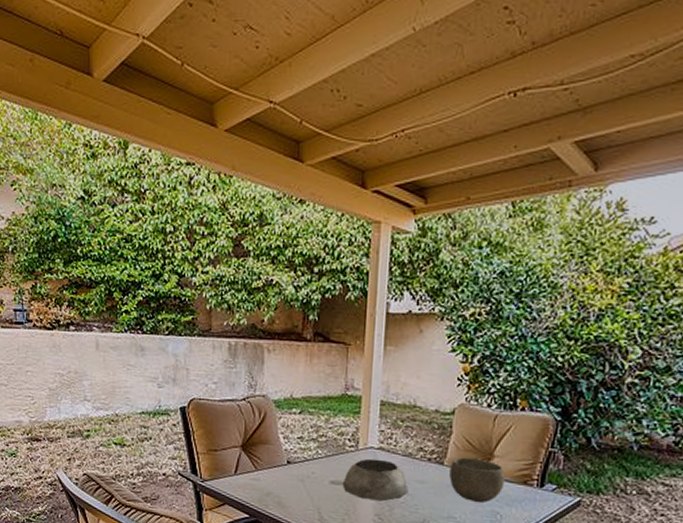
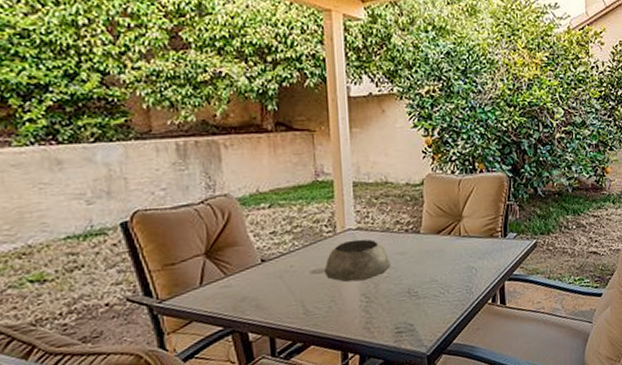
bowl: present [449,457,506,504] -> none [426,221,475,263]

